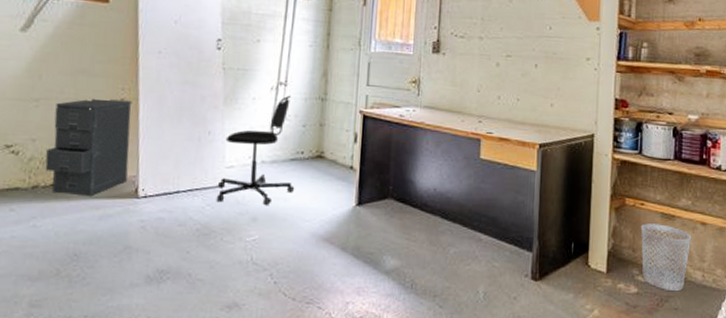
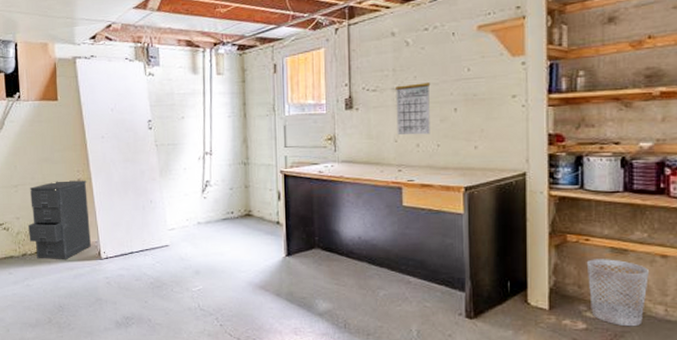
office chair: present [216,95,295,205] -> none [163,163,229,260]
calendar: none [480,29,515,88] -> present [396,78,431,135]

